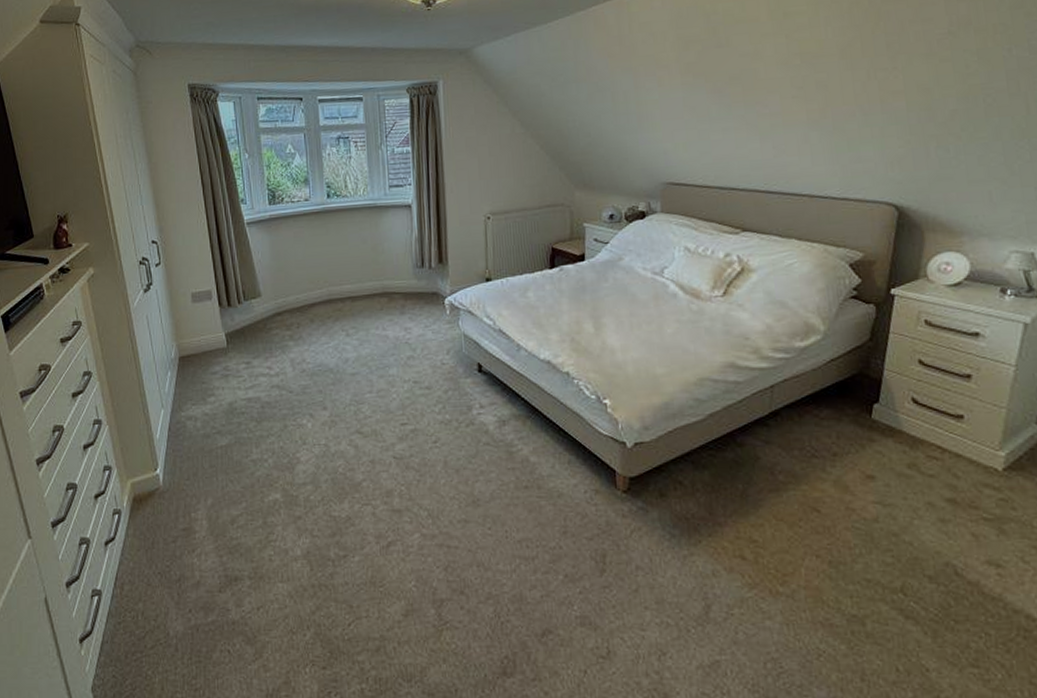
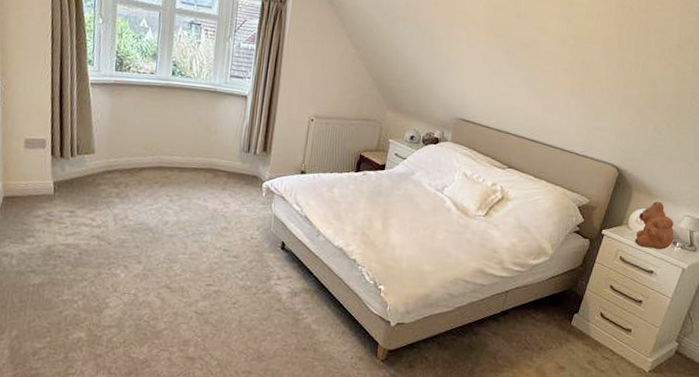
teddy bear: none [940,238,1002,303] -> present [634,201,675,250]

